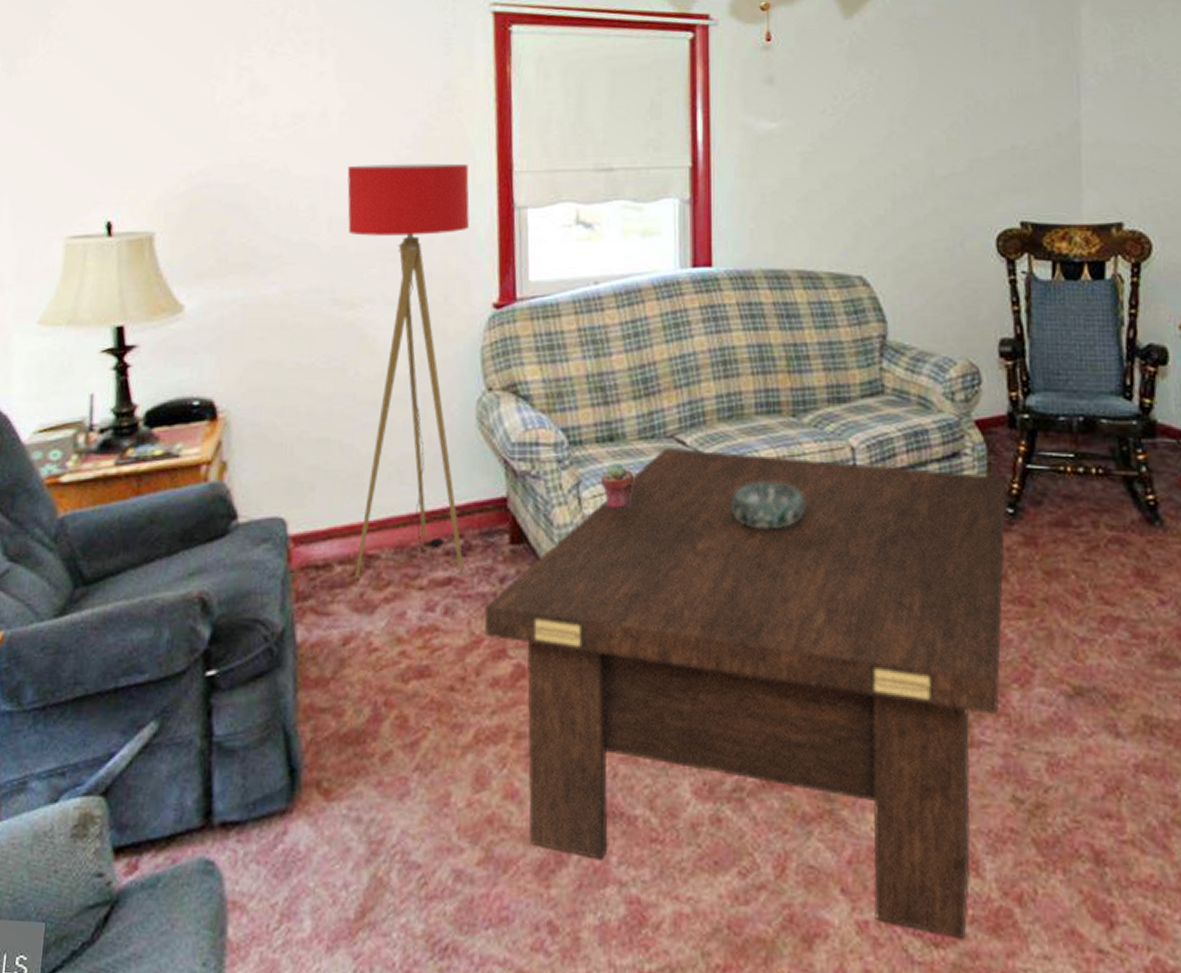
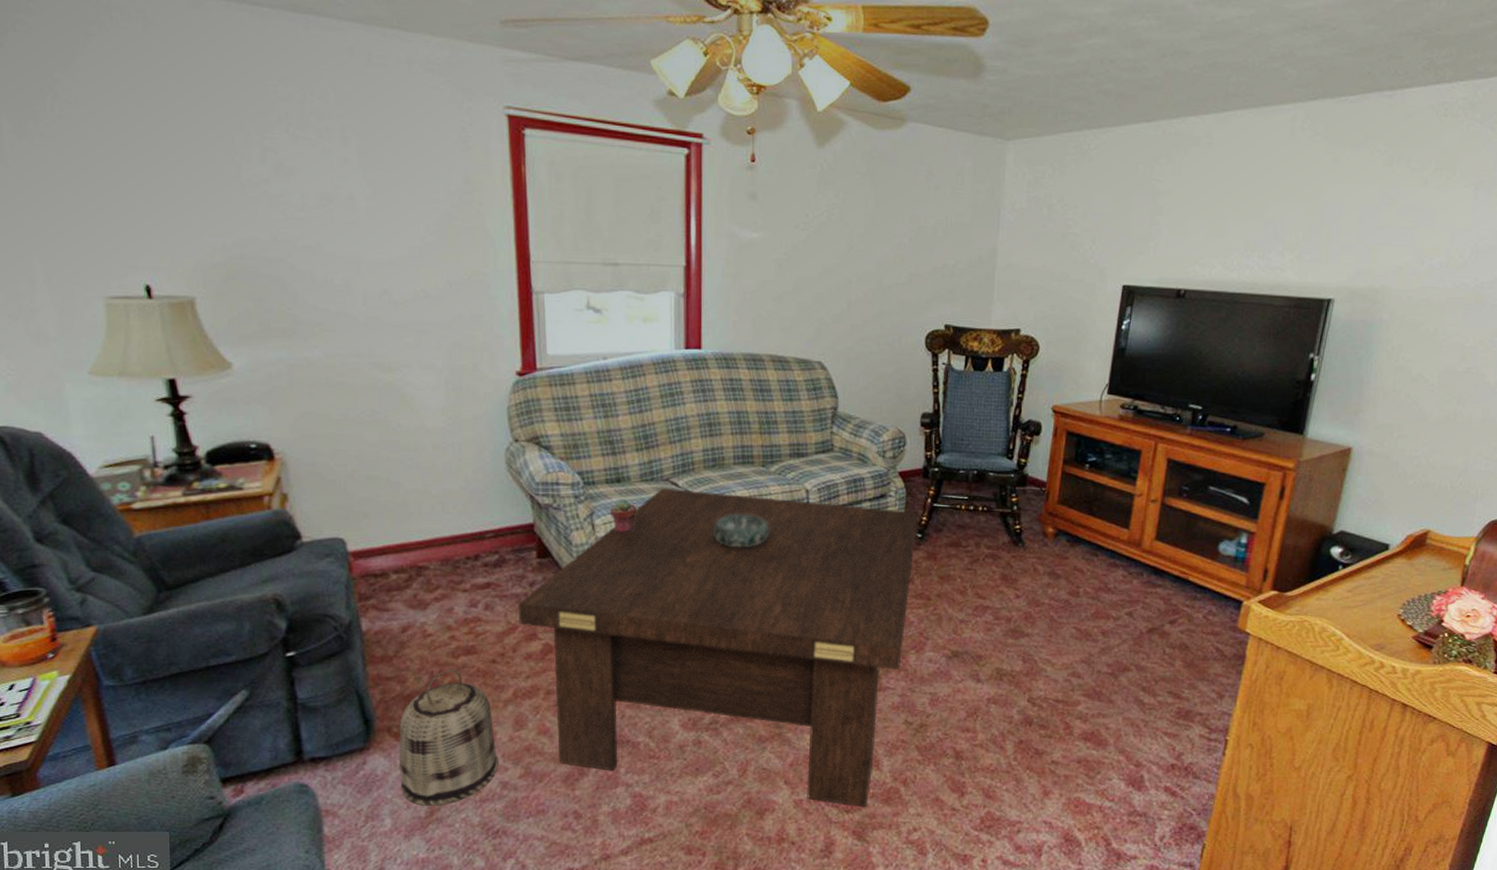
basket: none [327,699,452,903] -> present [399,669,498,806]
floor lamp: present [347,163,470,580] -> none [377,247,500,585]

